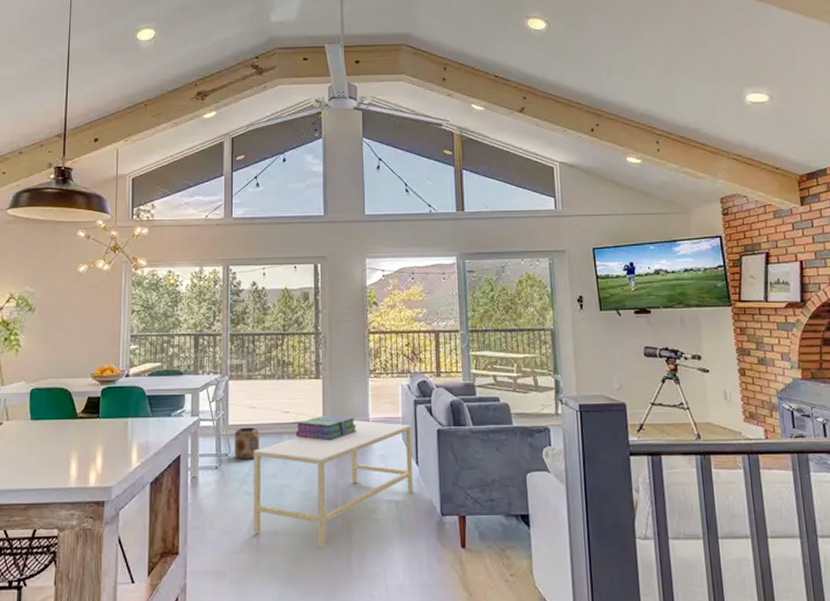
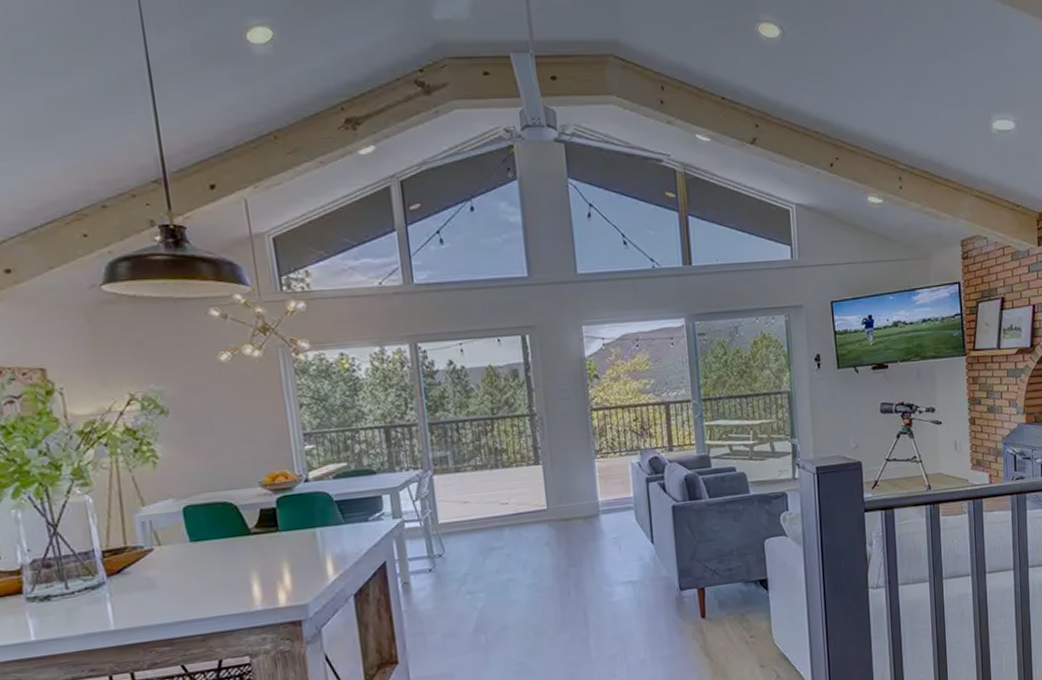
planter: present [235,427,260,459] -> none [447,523,478,559]
coffee table: present [253,419,414,547] -> none [471,503,650,636]
stack of books: present [295,415,357,441] -> none [517,501,585,530]

